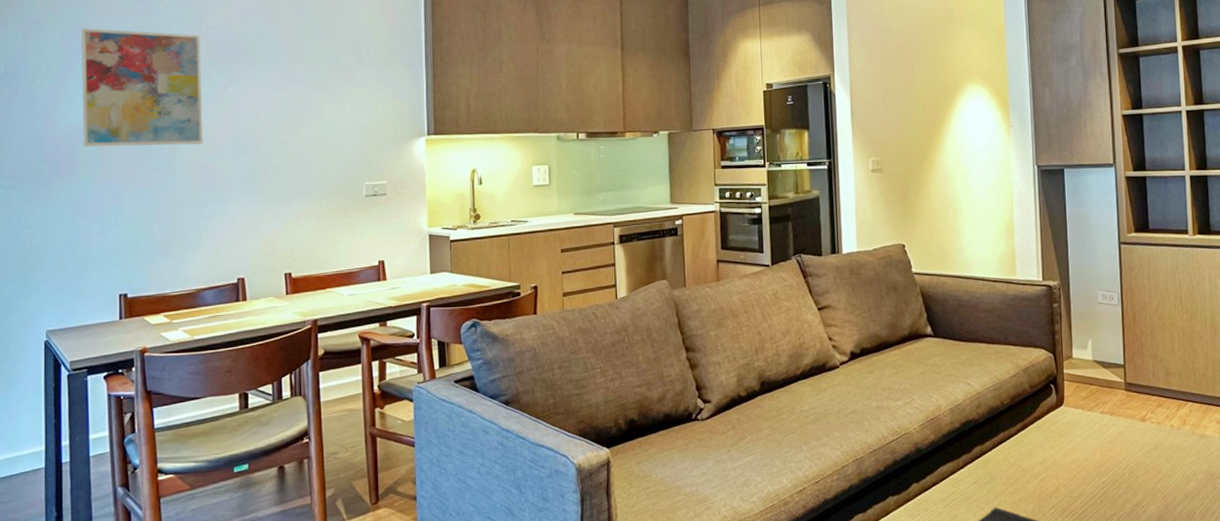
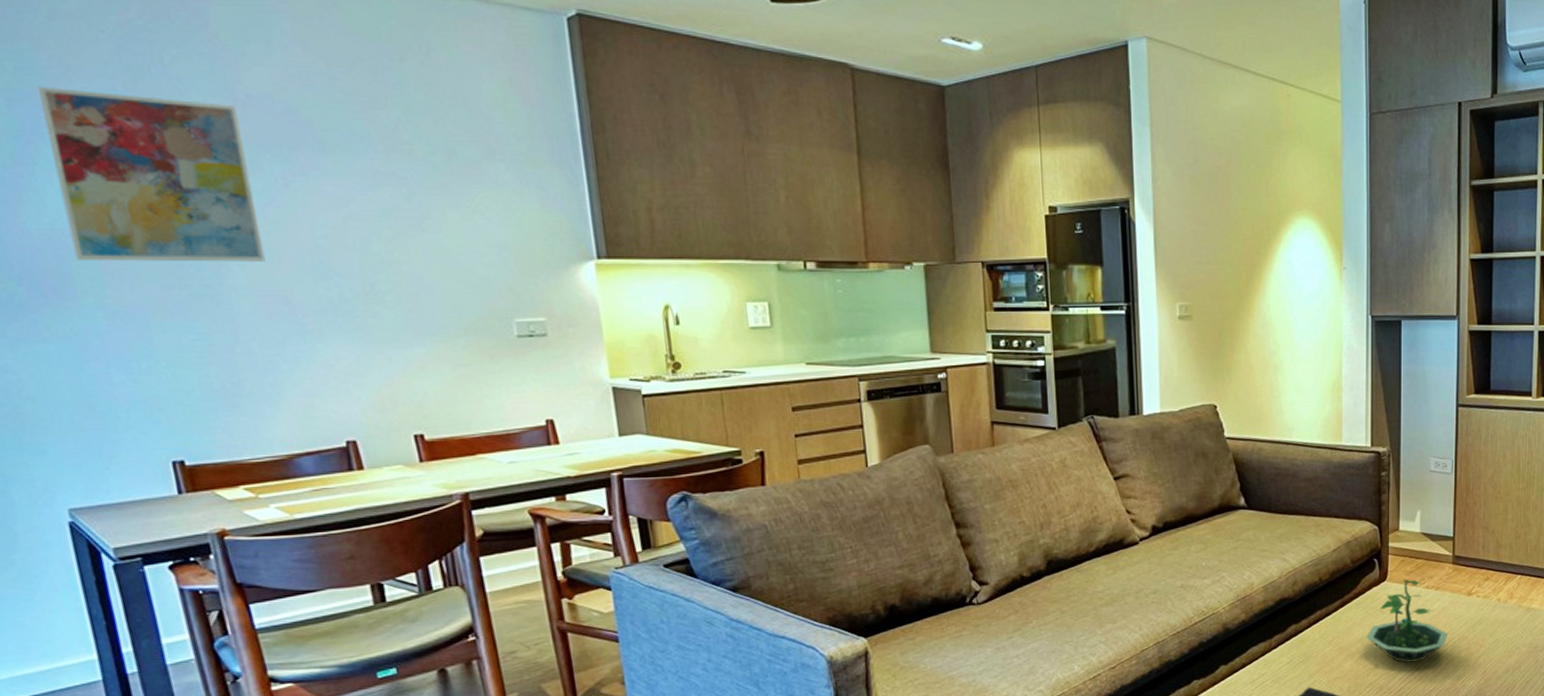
terrarium: none [1047,405,1126,486] -> present [1367,579,1449,663]

